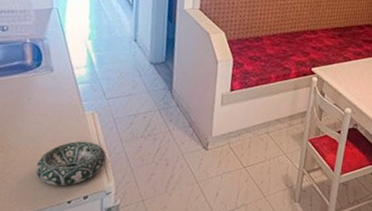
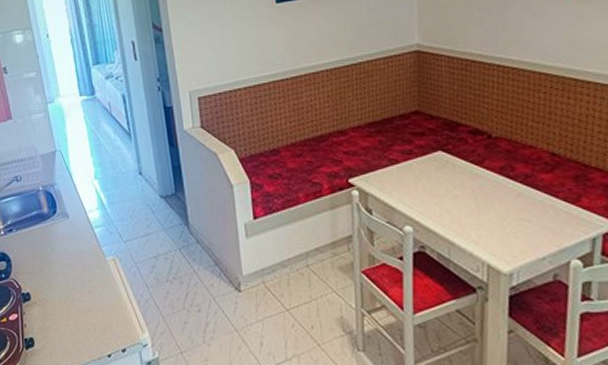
decorative bowl: present [35,141,107,186] -> none [72,289,136,339]

